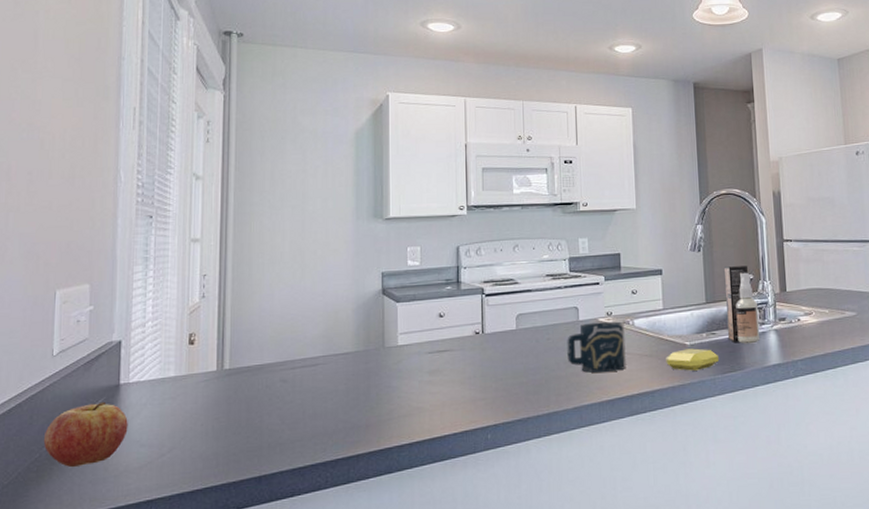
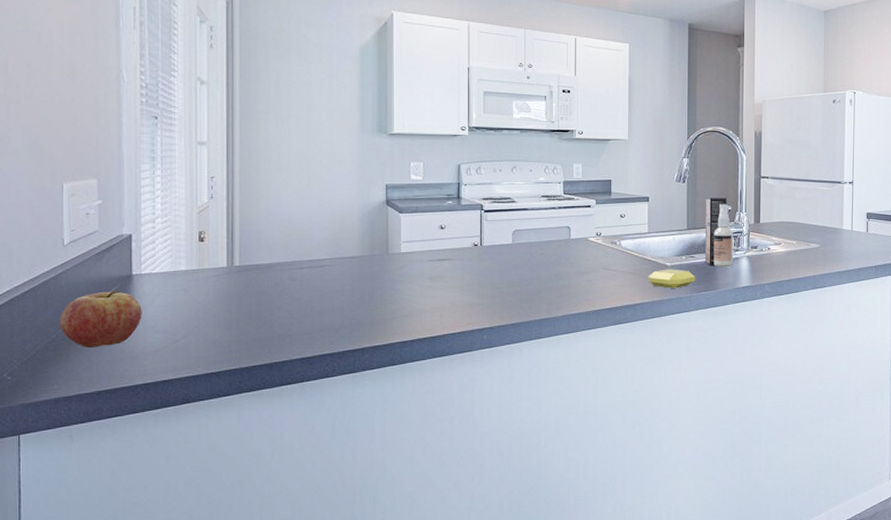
cup: present [567,321,626,373] -> none [559,241,612,286]

